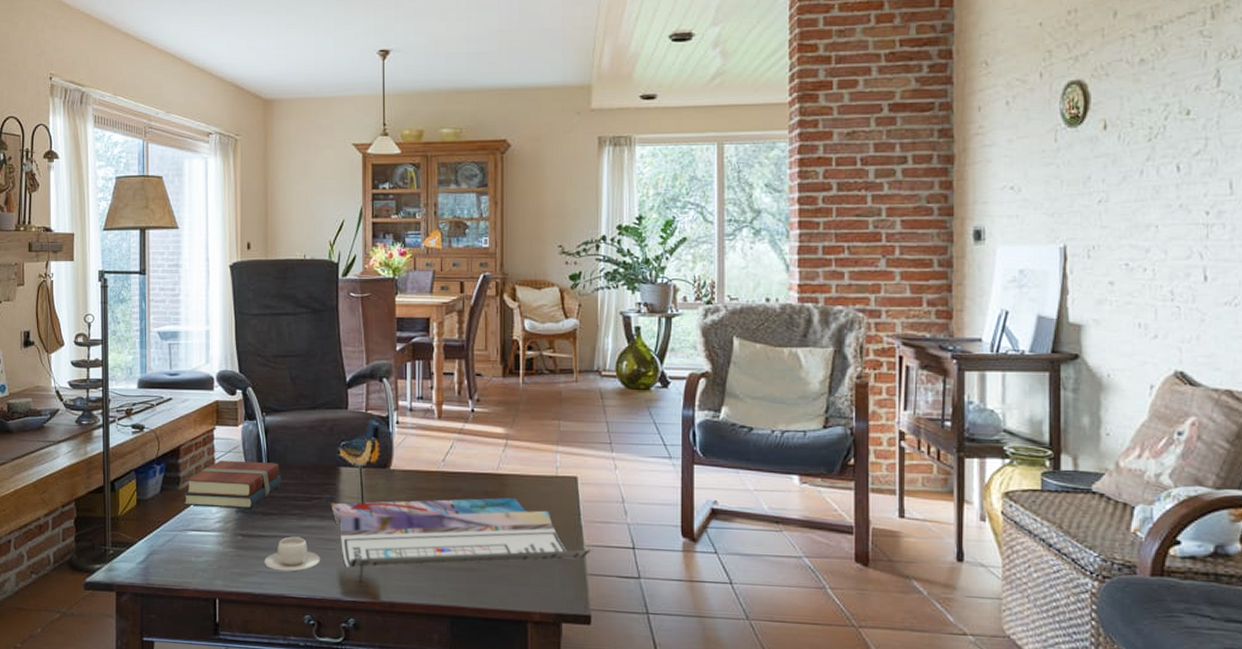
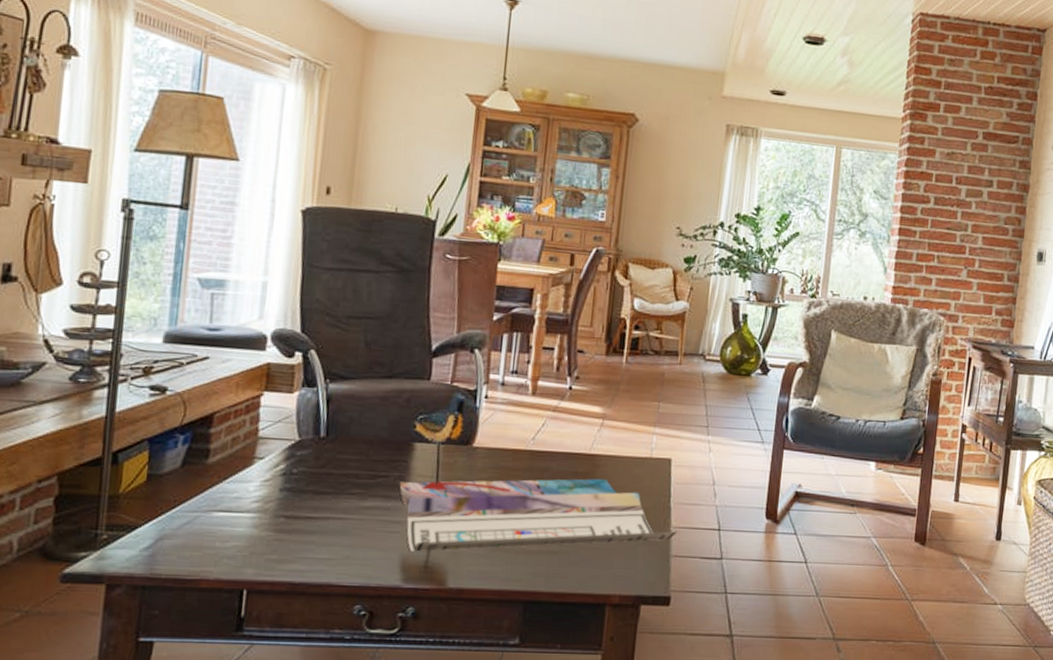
books: present [183,460,282,509] -> none [211,430,343,487]
teacup: present [264,536,321,572] -> none [310,518,381,557]

